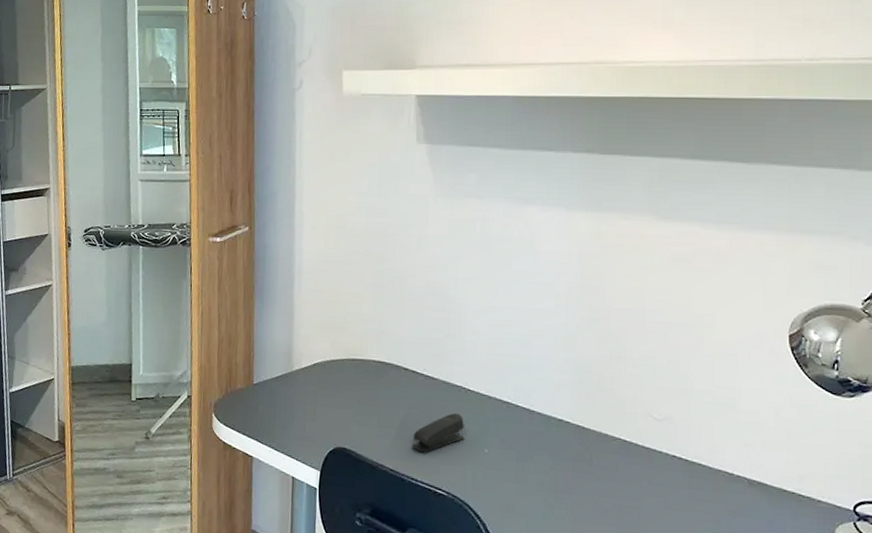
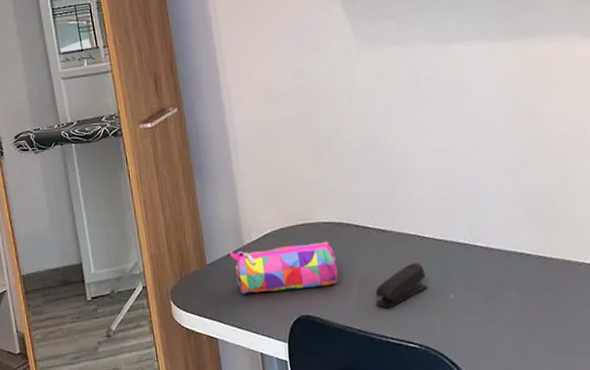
pencil case: none [278,374,381,423] -> present [230,241,338,294]

